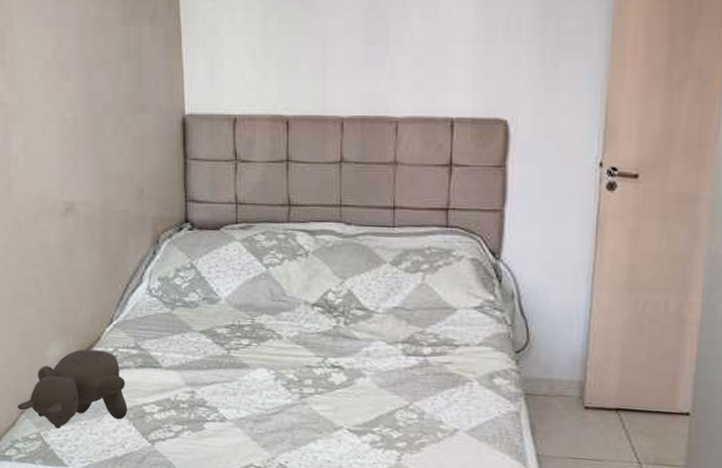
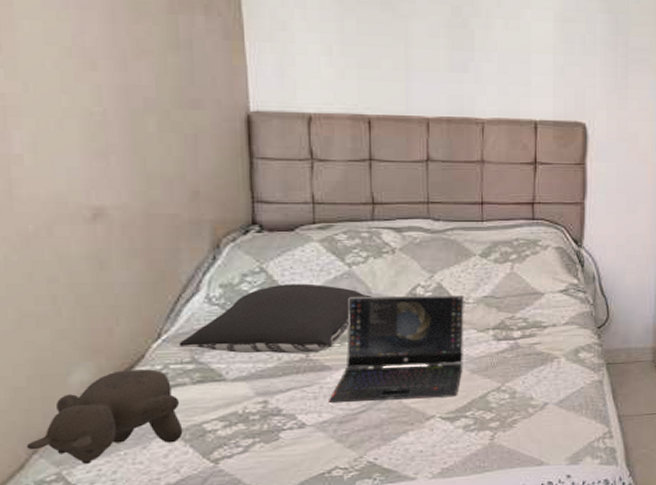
pillow: none [126,280,287,350] -> present [178,283,373,354]
laptop computer: none [245,297,374,410] -> present [327,295,464,404]

